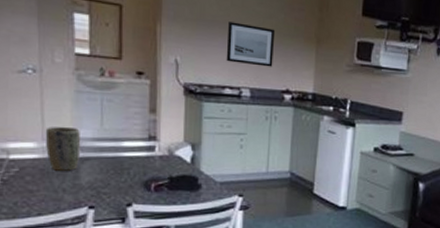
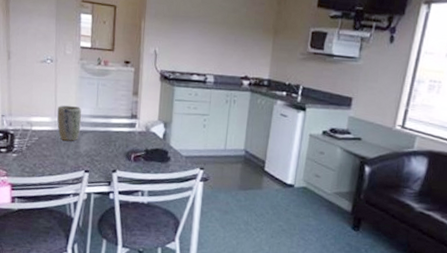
wall art: present [226,21,276,67] -> none [195,17,238,56]

